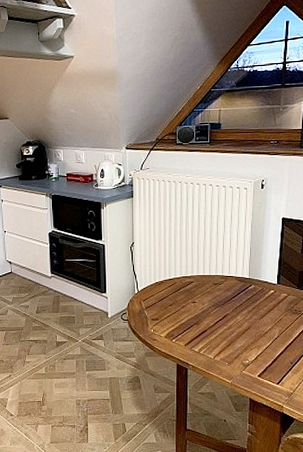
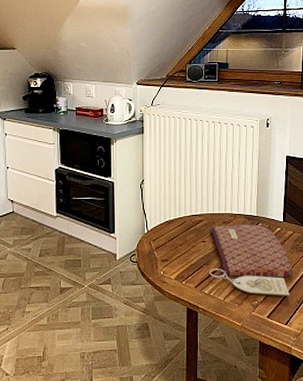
placemat: none [199,286,285,358] -> present [209,224,292,297]

